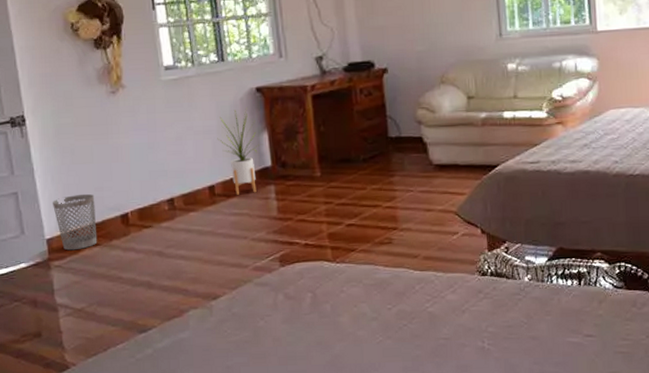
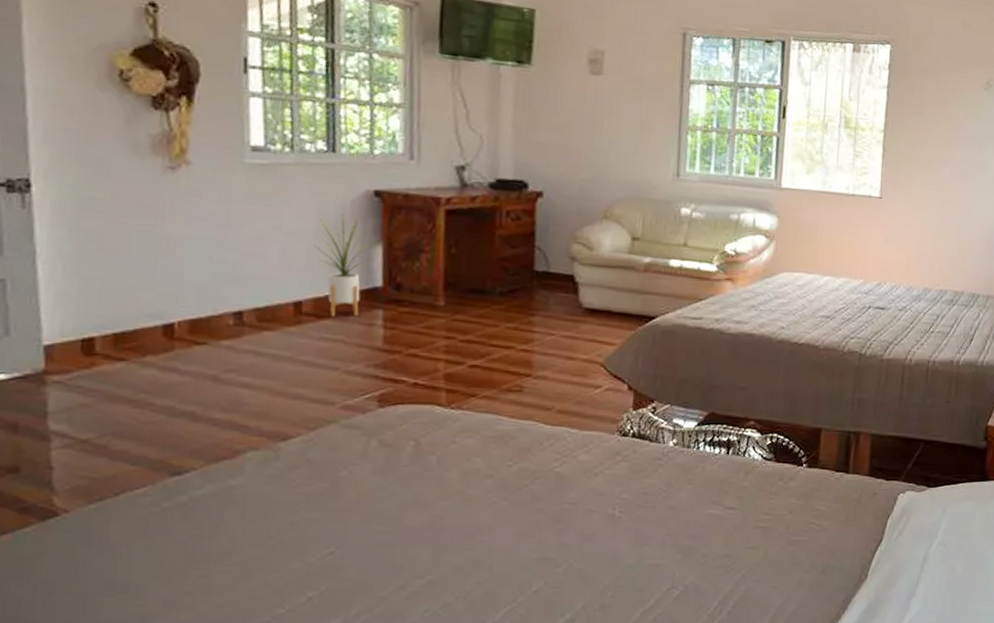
wastebasket: present [53,193,98,251] -> none [60,292,127,364]

